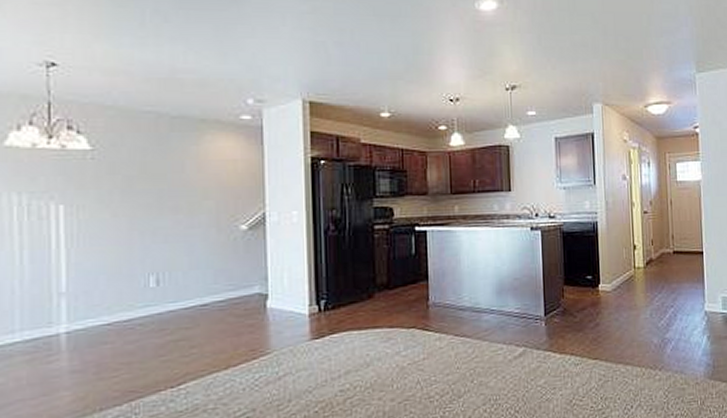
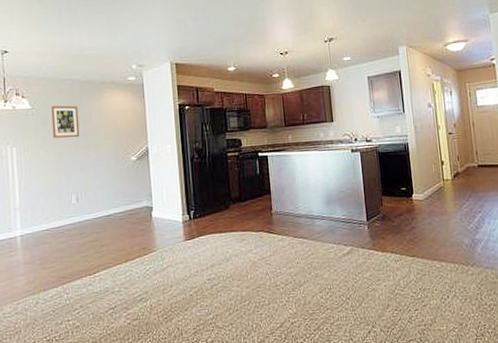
wall art: none [123,147,166,195] -> present [51,105,80,138]

